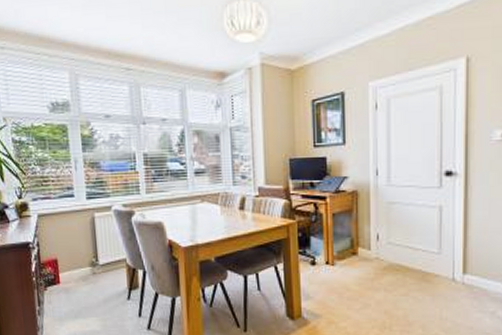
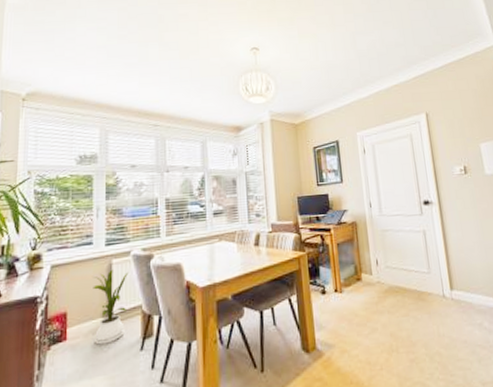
house plant: none [78,223,112,291] -> present [93,269,129,345]

